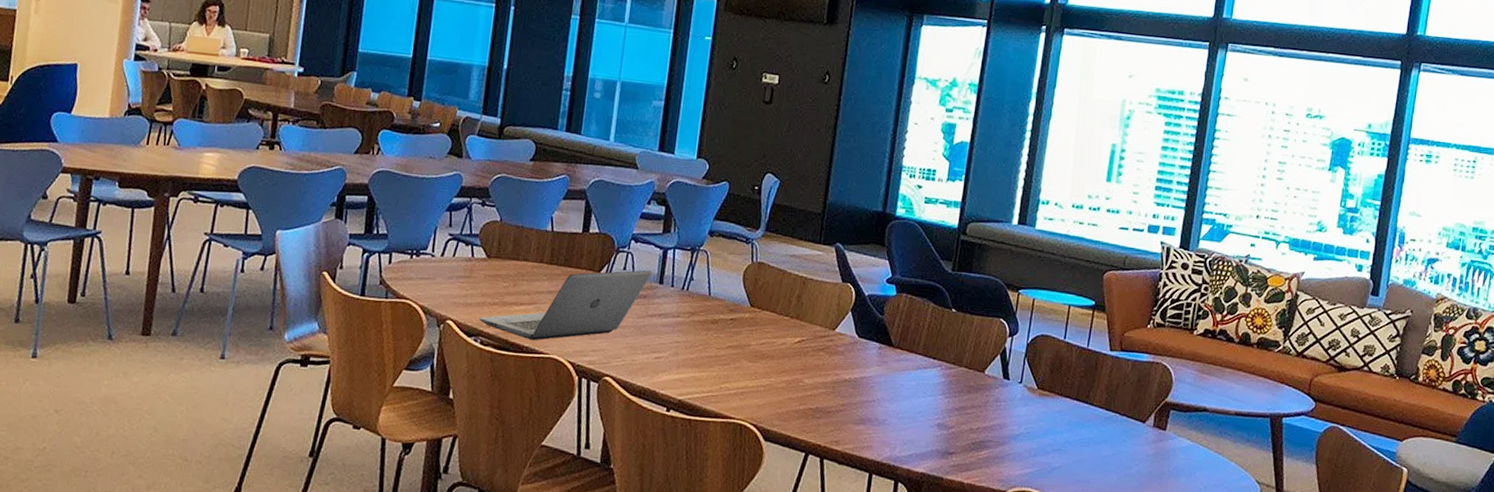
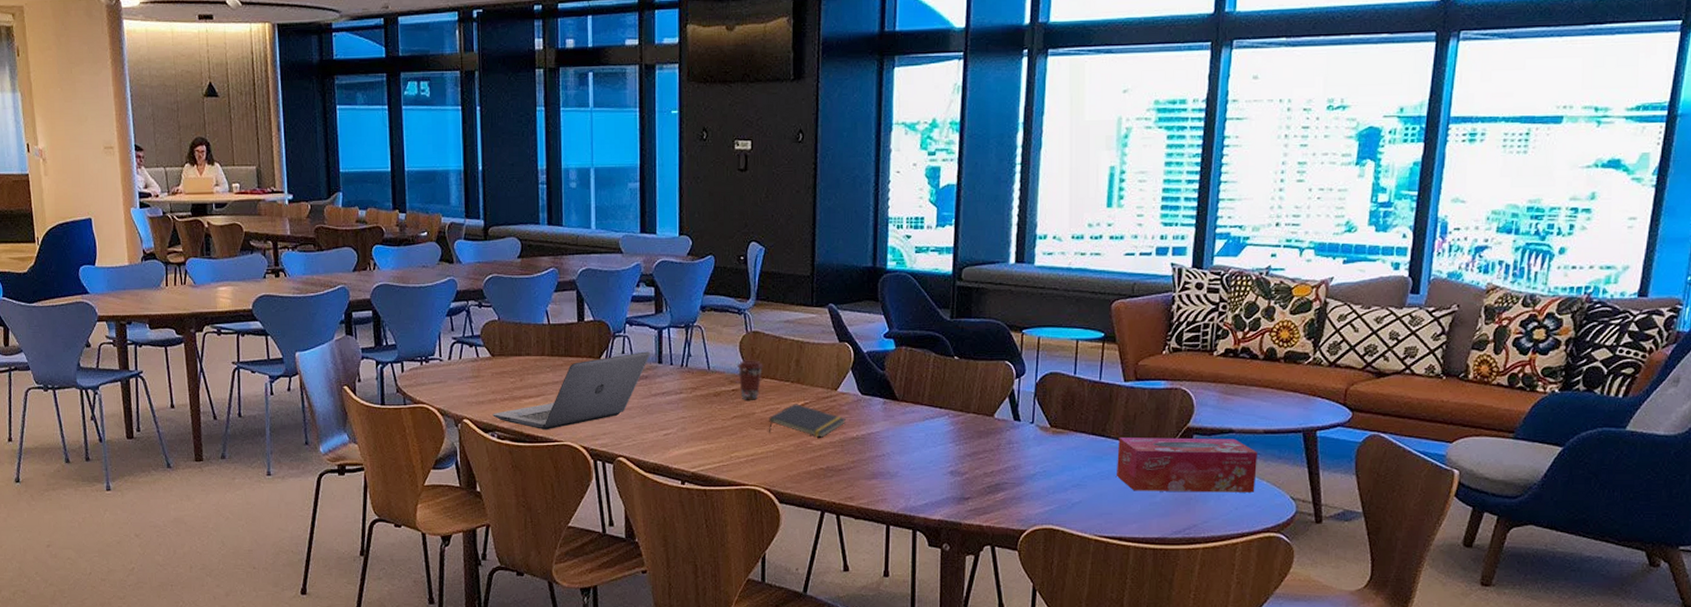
coffee cup: none [738,290,765,332] -> present [738,360,763,400]
notepad: none [761,339,840,377] -> present [768,404,846,438]
tissue box: none [1096,406,1229,473] -> present [1117,437,1258,492]

